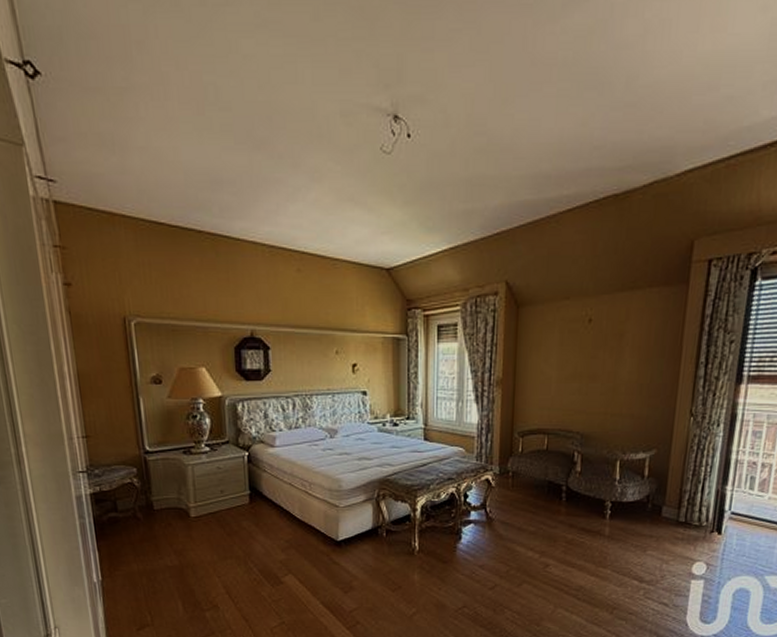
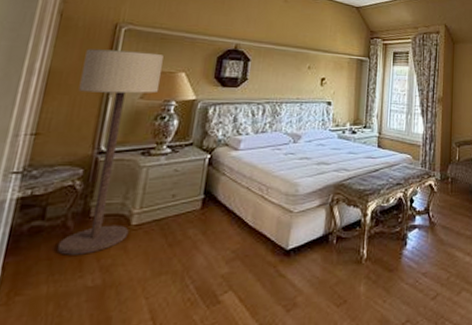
floor lamp: none [104,347,191,541] -> present [56,48,164,255]

